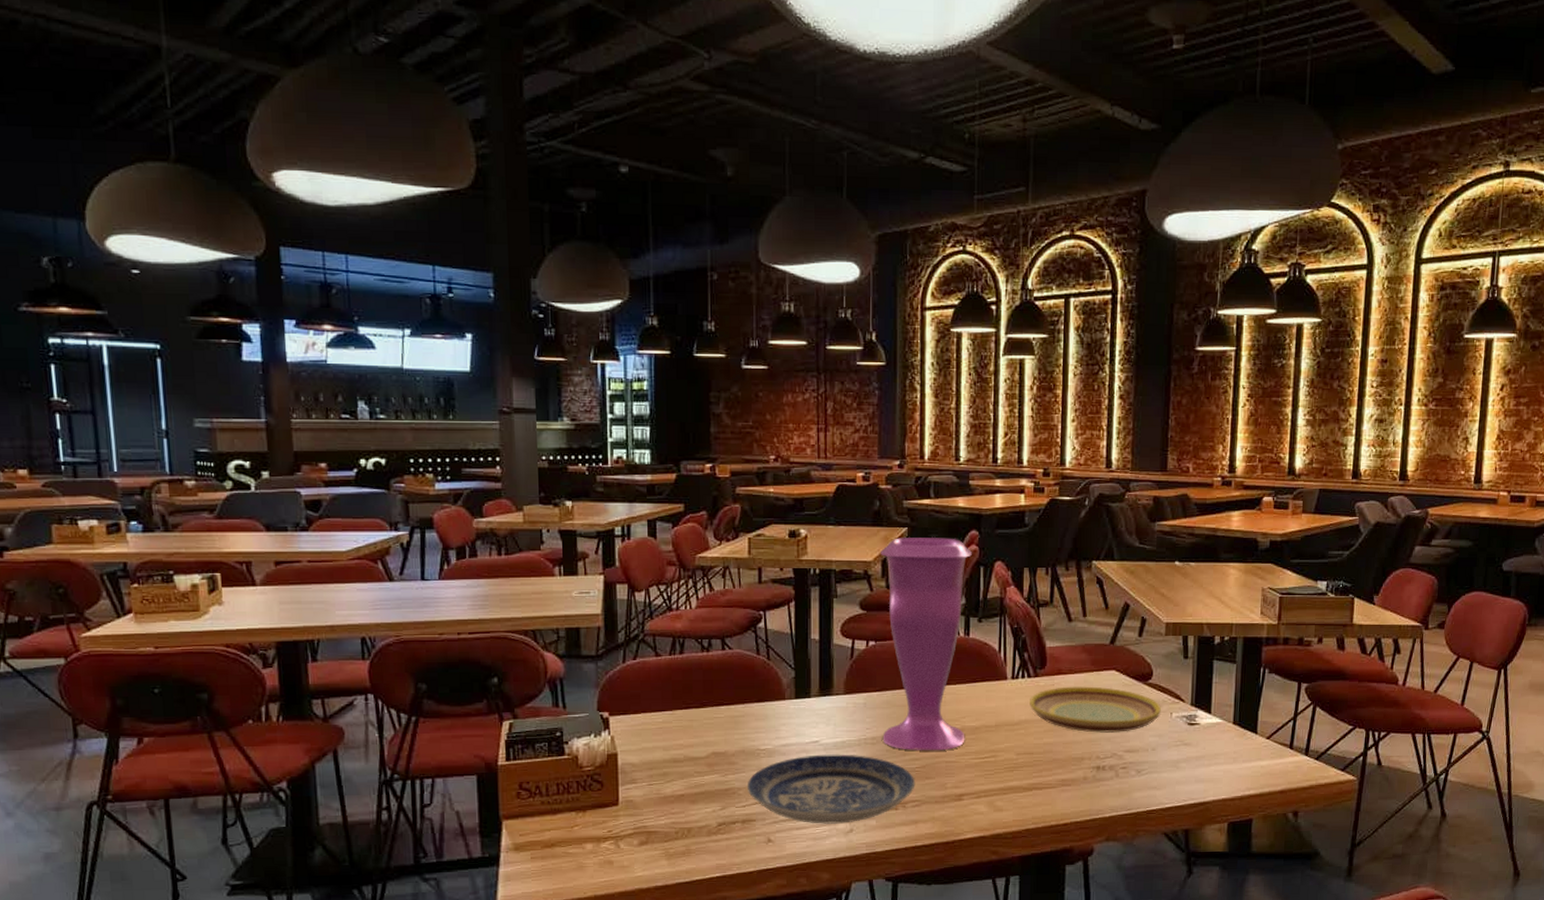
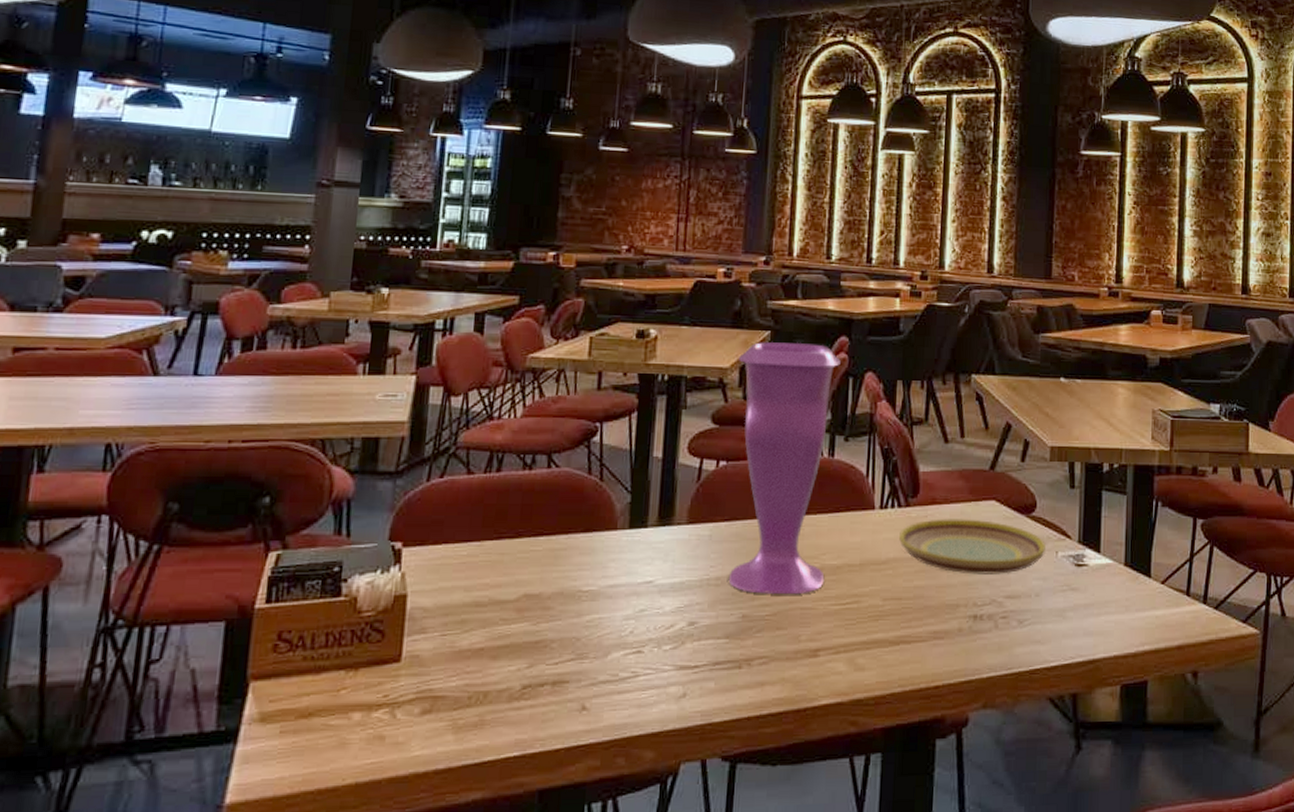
plate: present [747,754,915,824] -> none [561,598,764,687]

